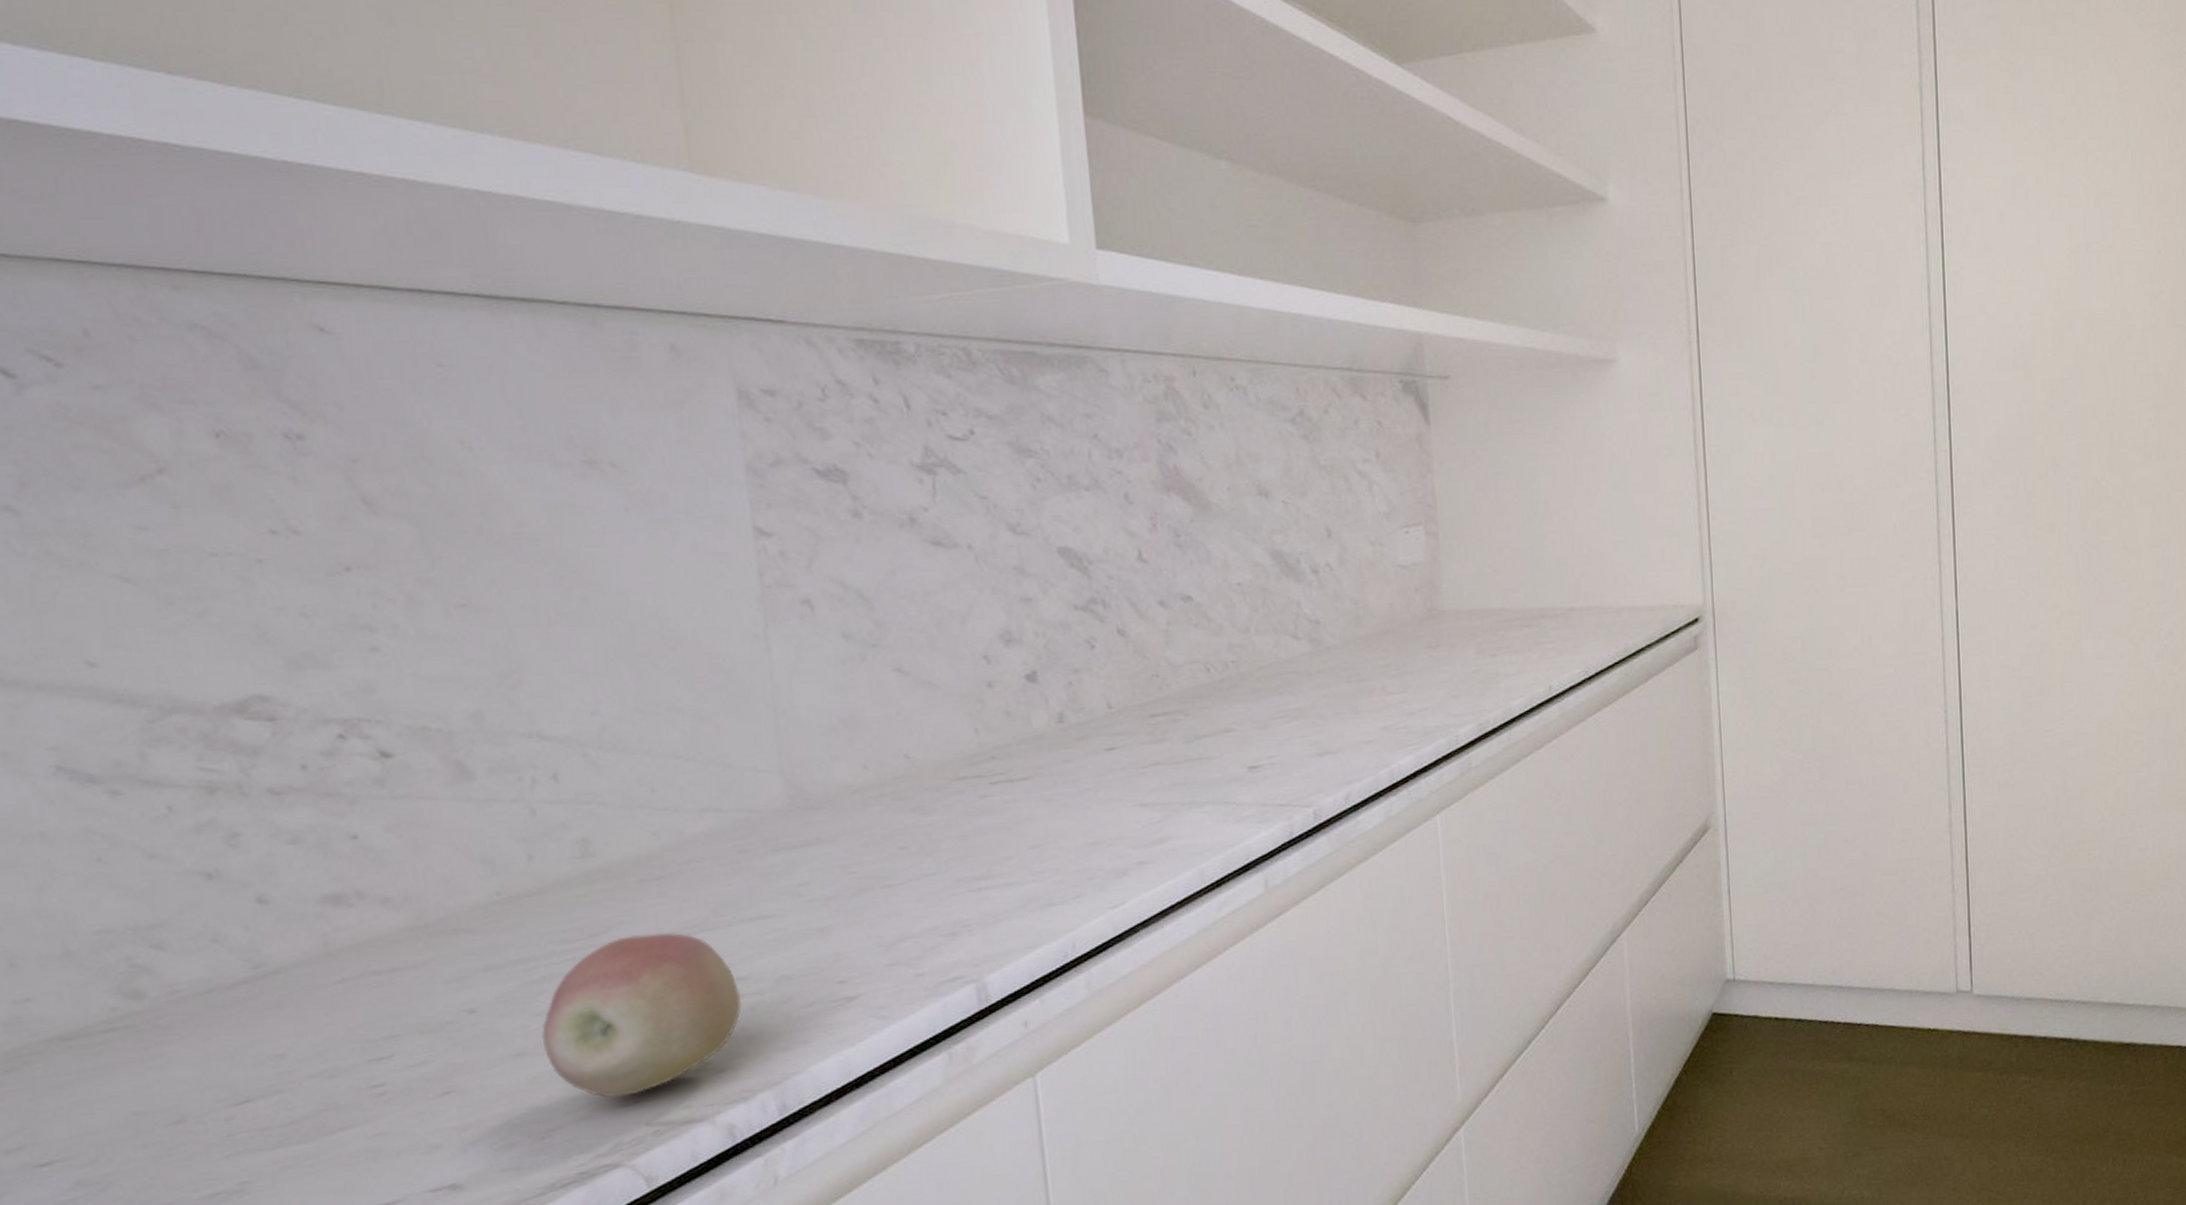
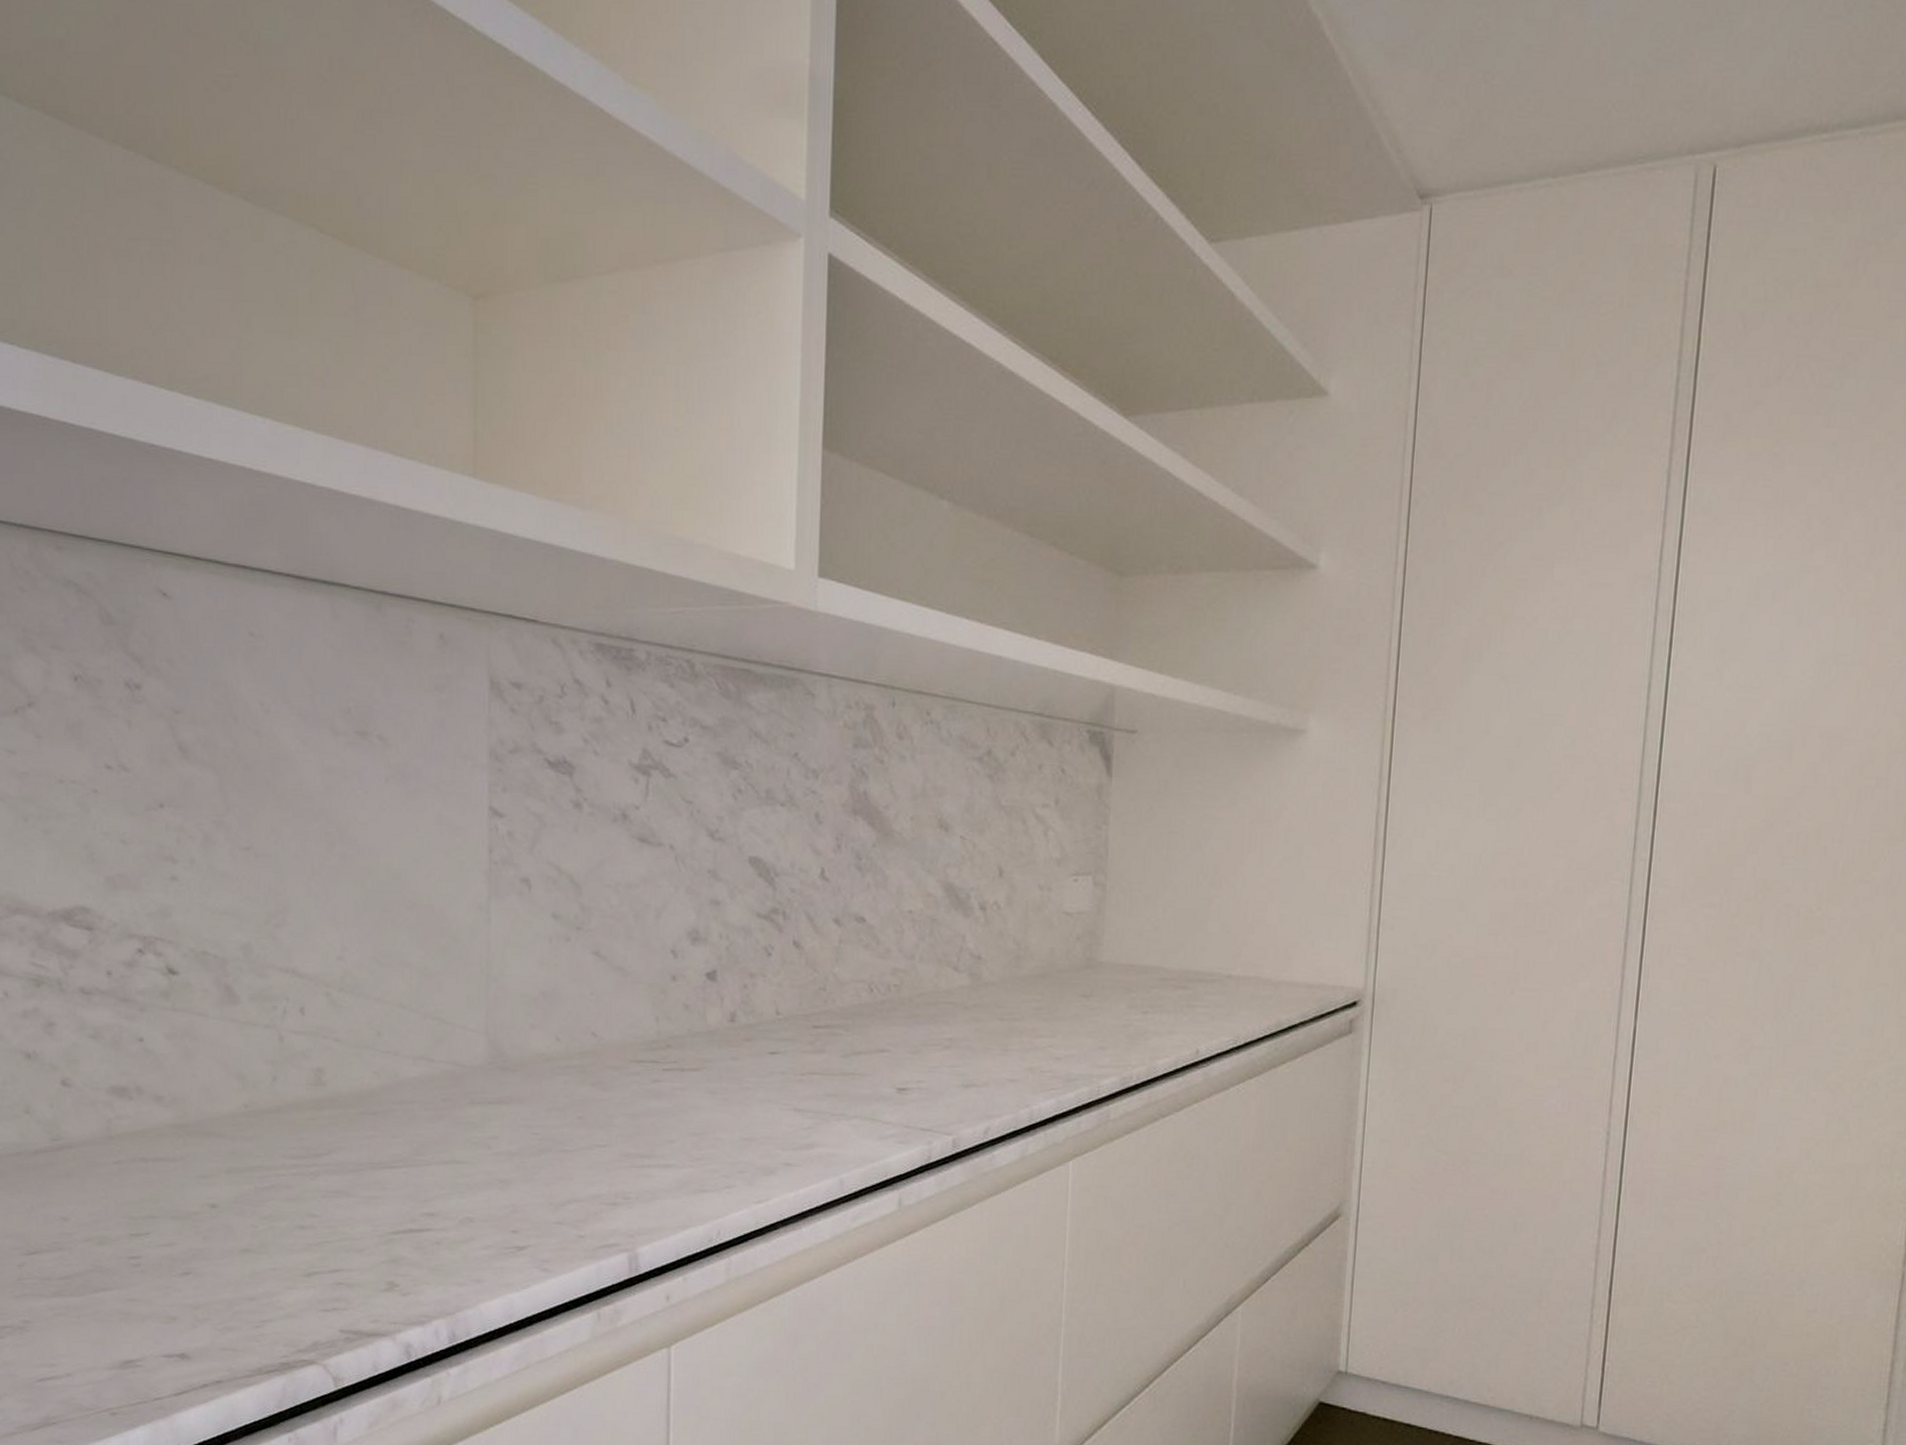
fruit: present [541,932,743,1098] -> none [265,1160,430,1303]

